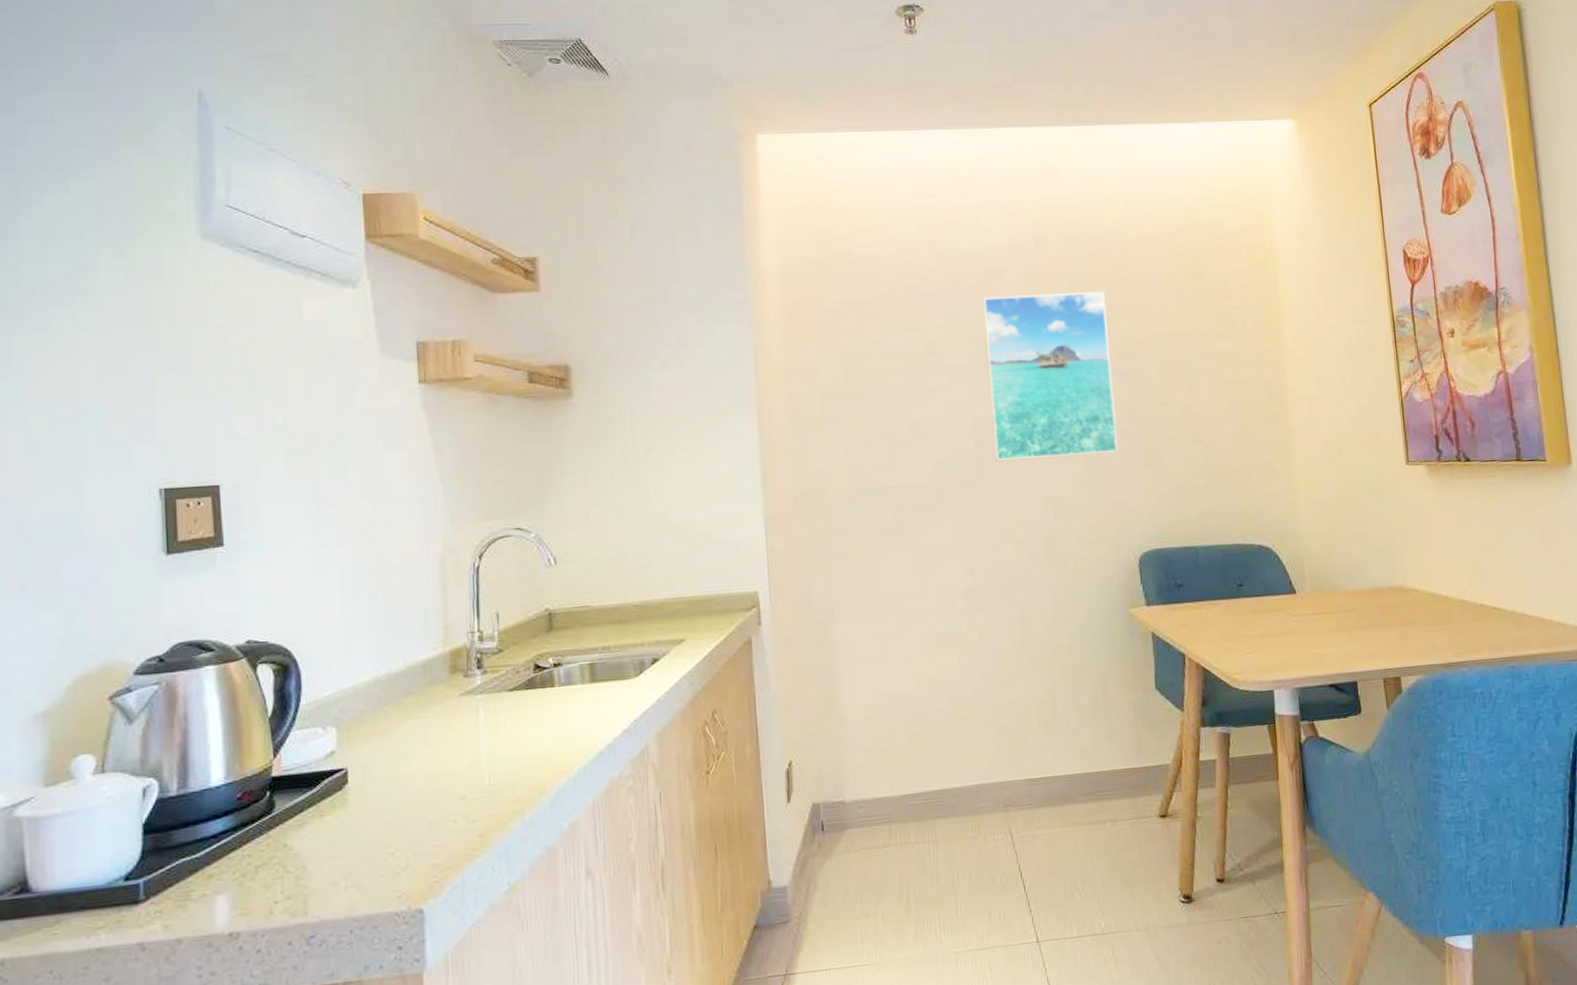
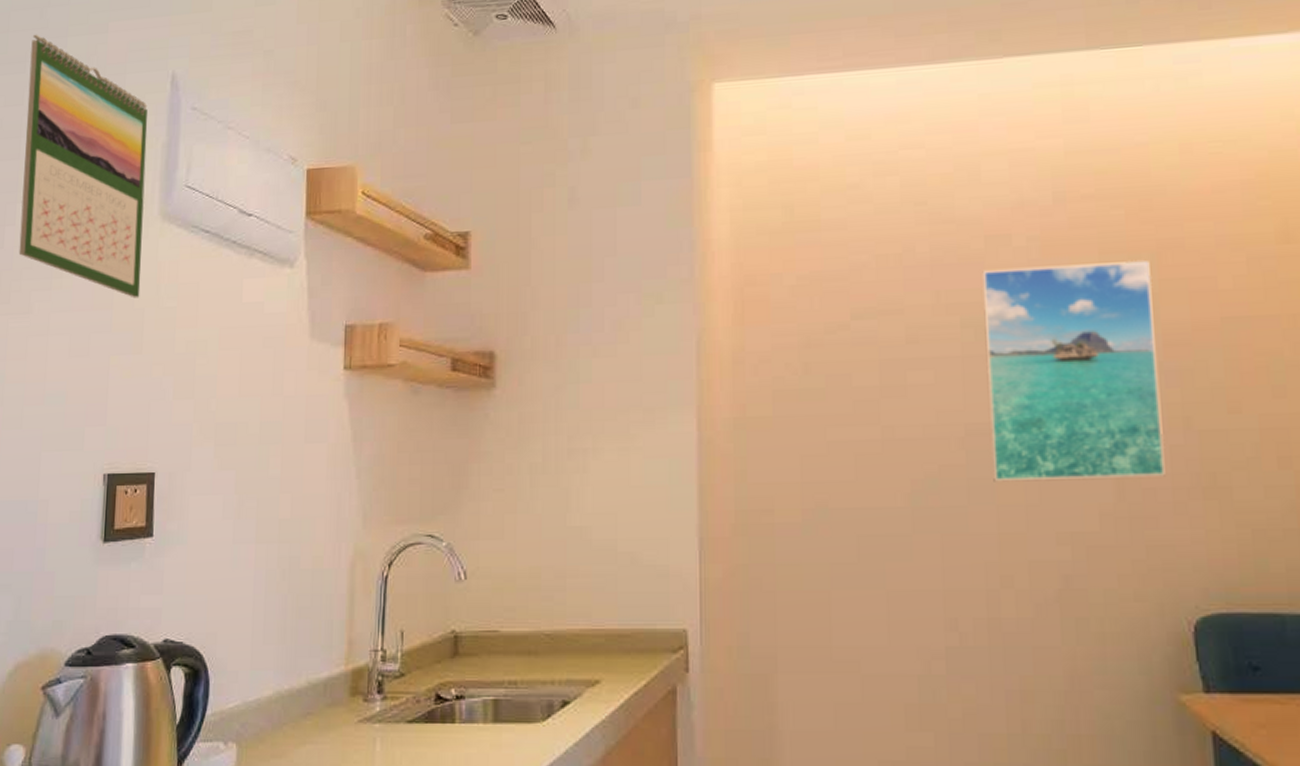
calendar: none [17,38,184,316] -> present [18,34,148,298]

